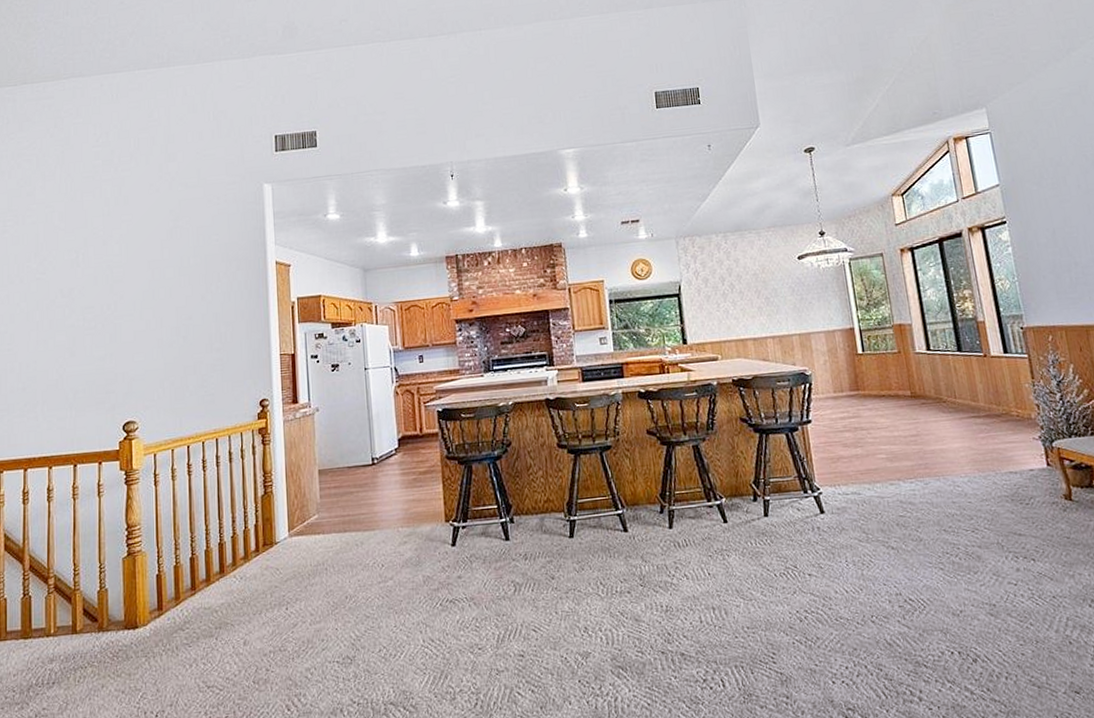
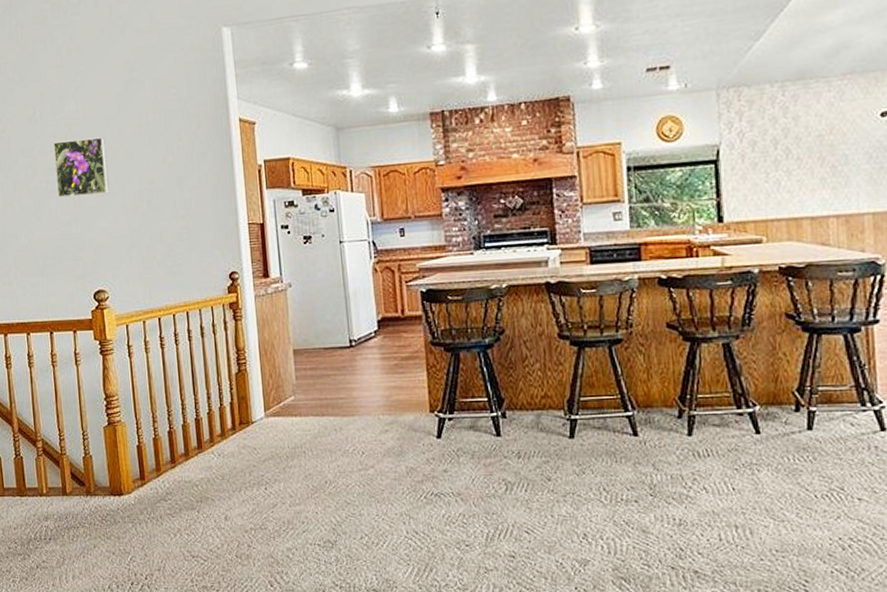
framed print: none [93,278,147,335] -> present [53,137,110,198]

